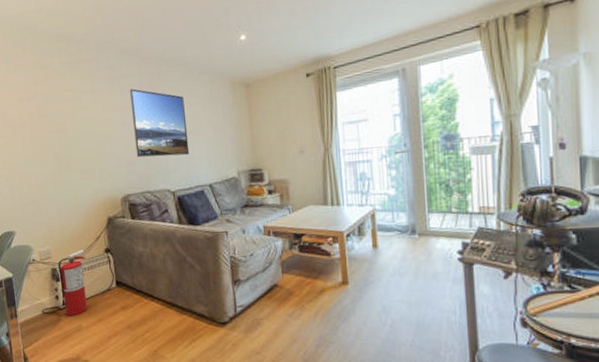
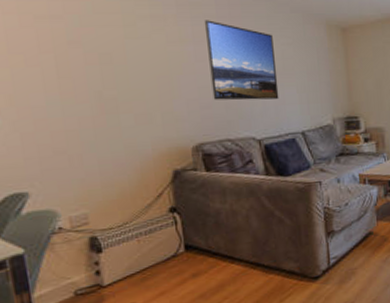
fire extinguisher: present [58,249,87,317] -> none [99,210,144,294]

